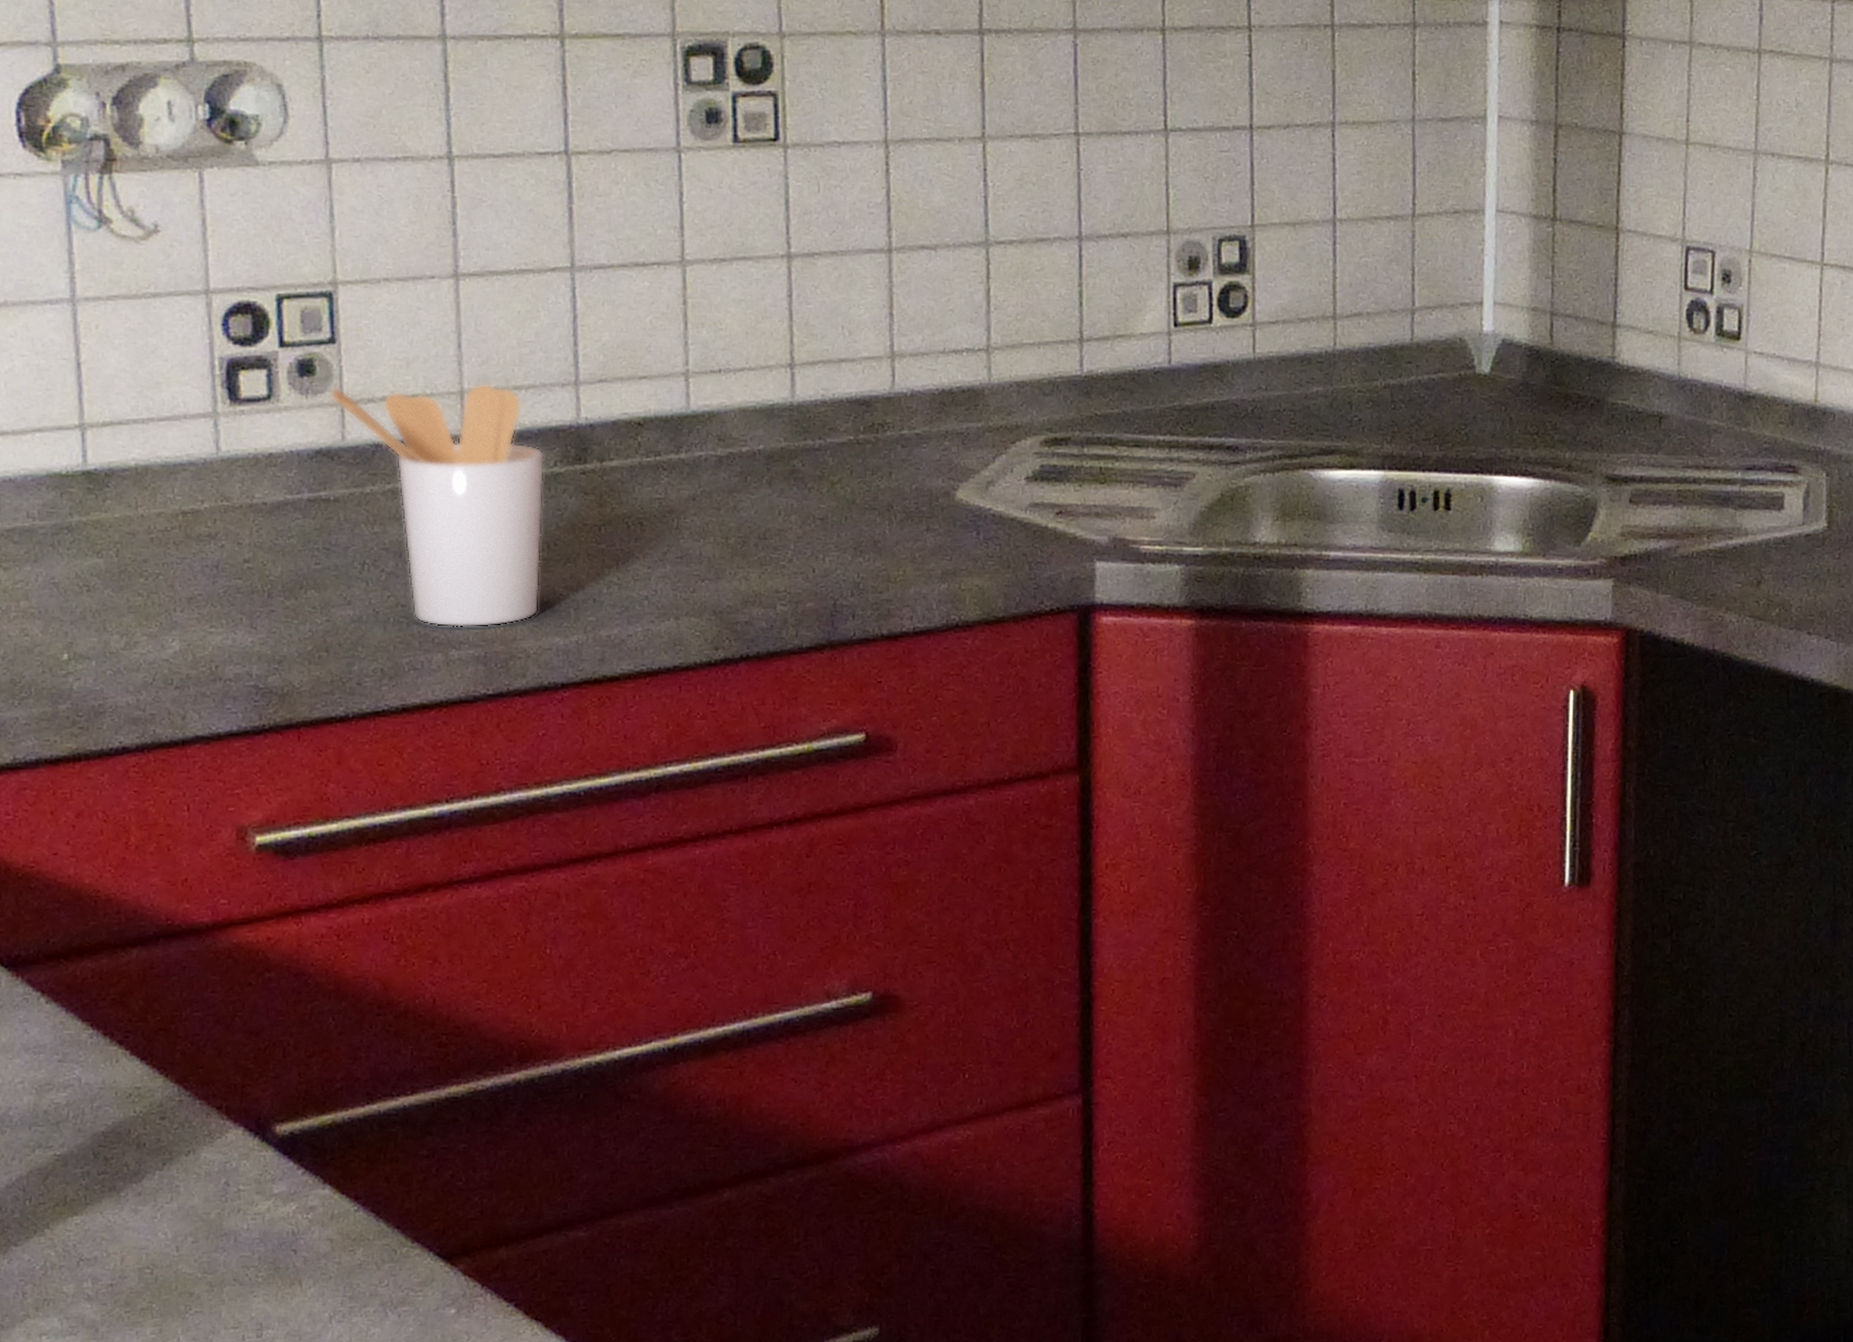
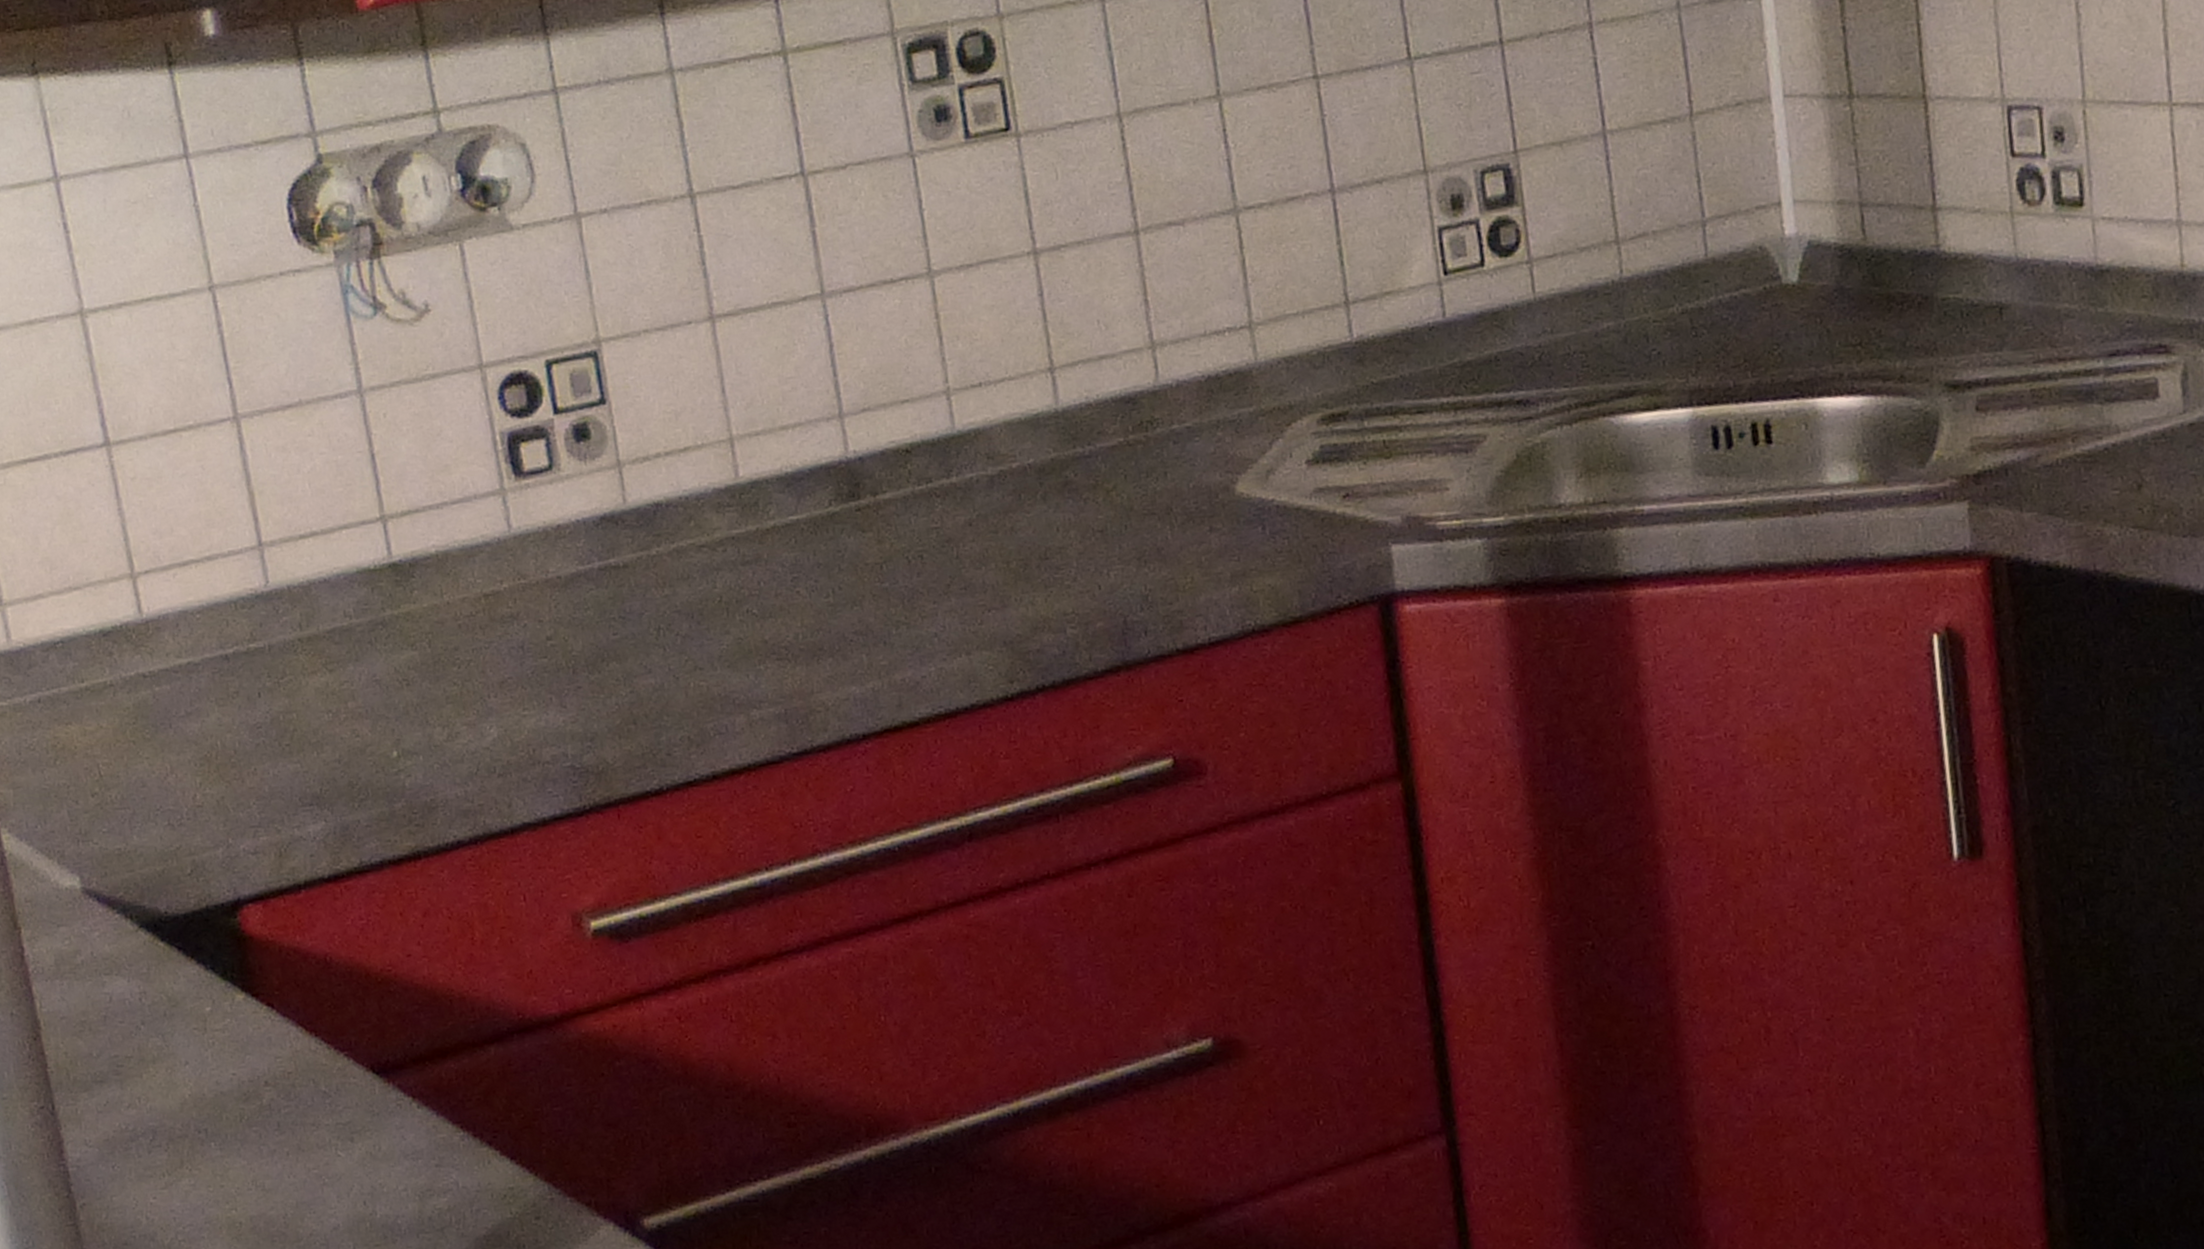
utensil holder: present [329,383,545,628] -> none [606,426,833,687]

